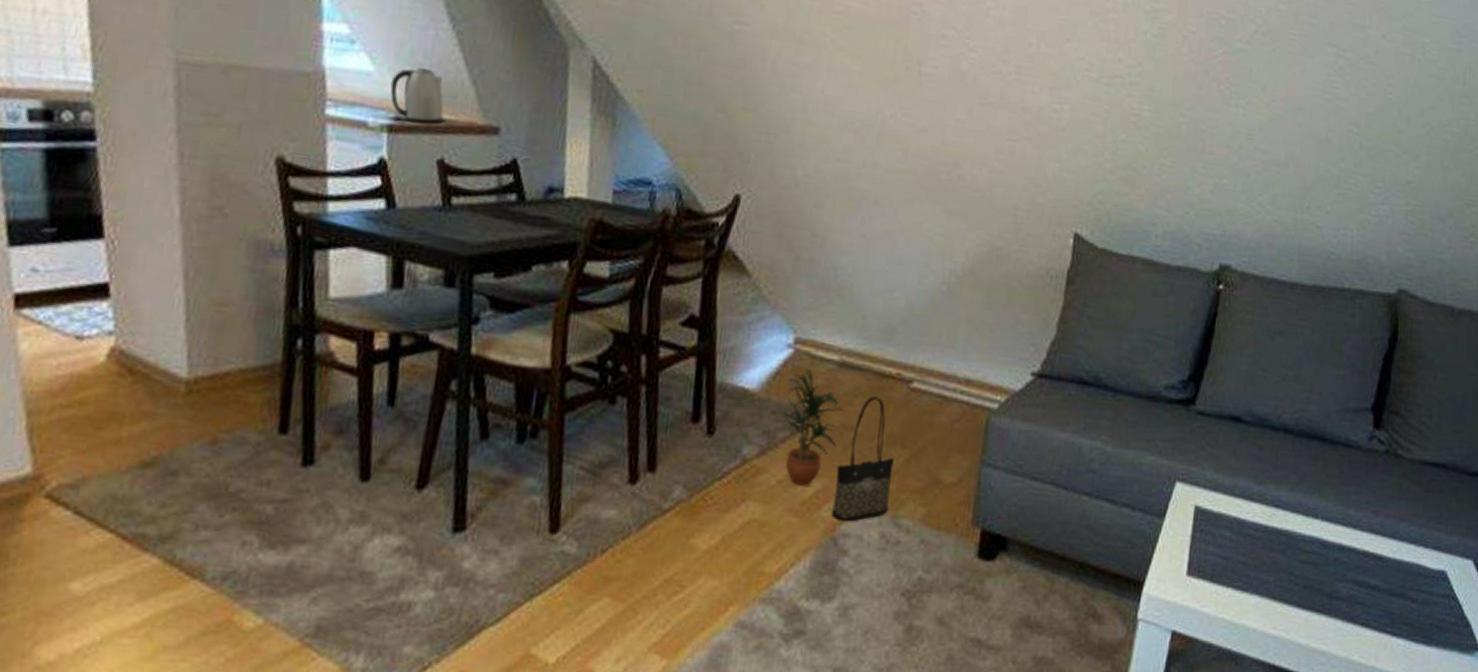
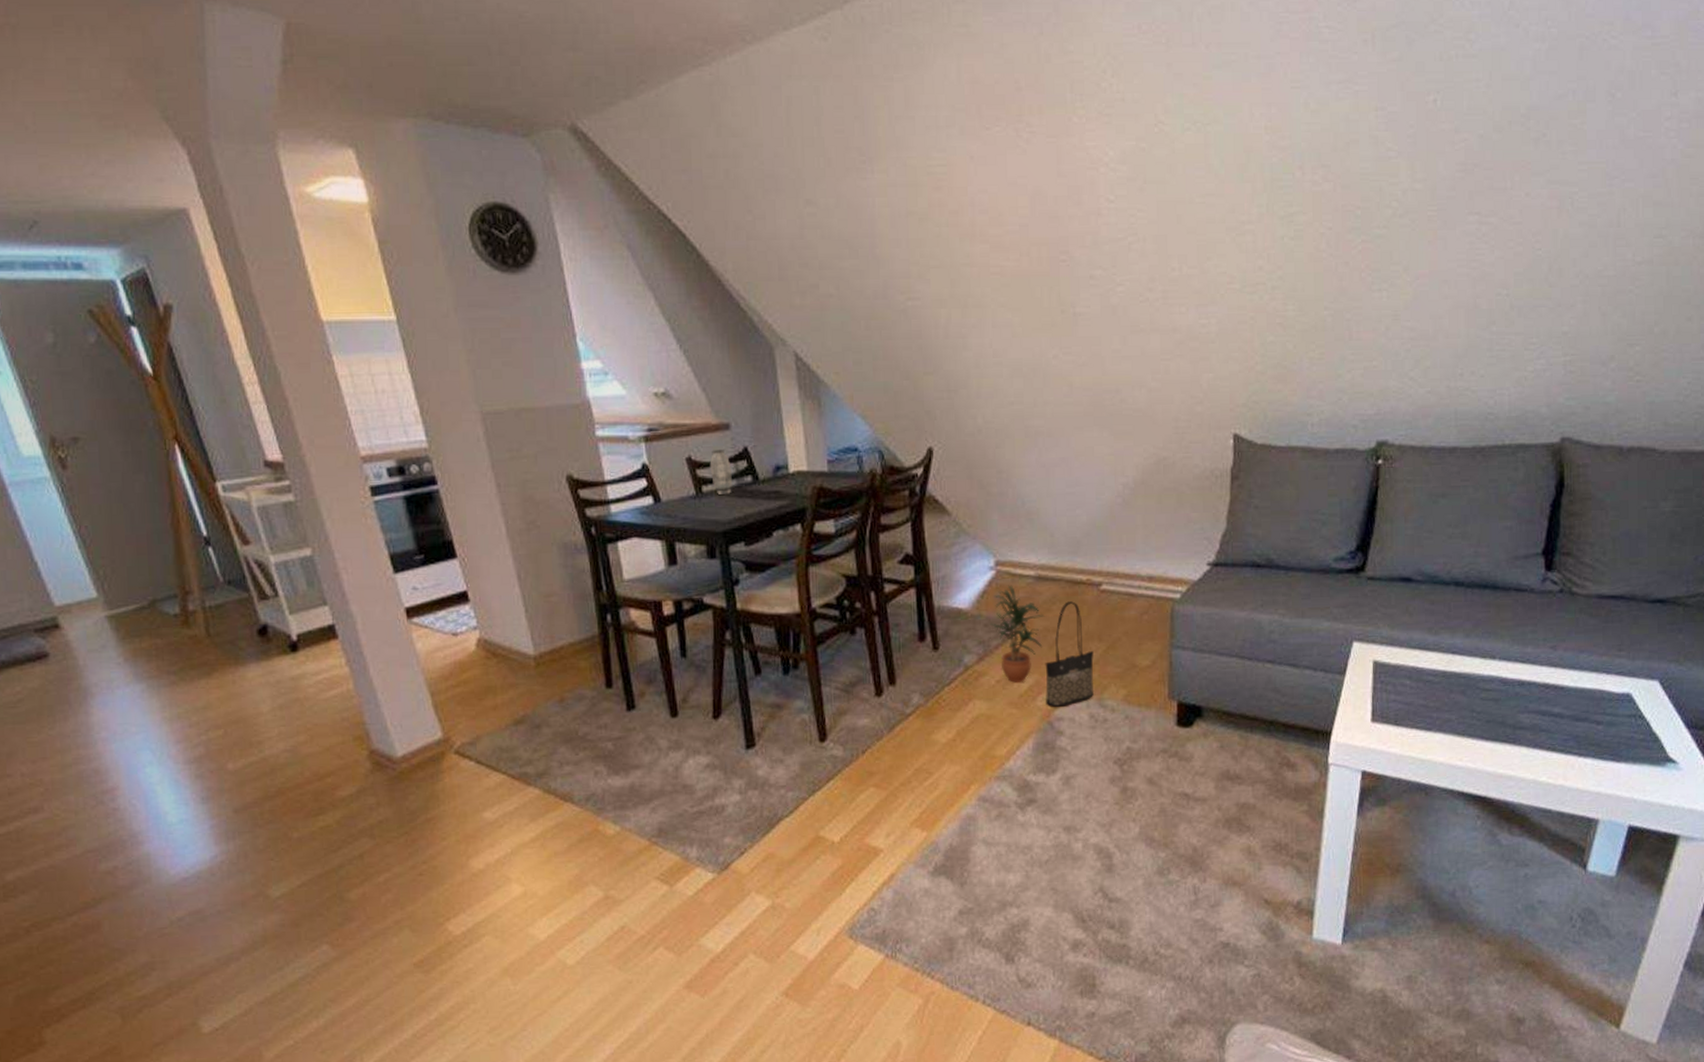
kettle: present [390,67,444,125] -> none [640,385,685,432]
vase: none [465,156,493,213] -> present [710,450,732,496]

